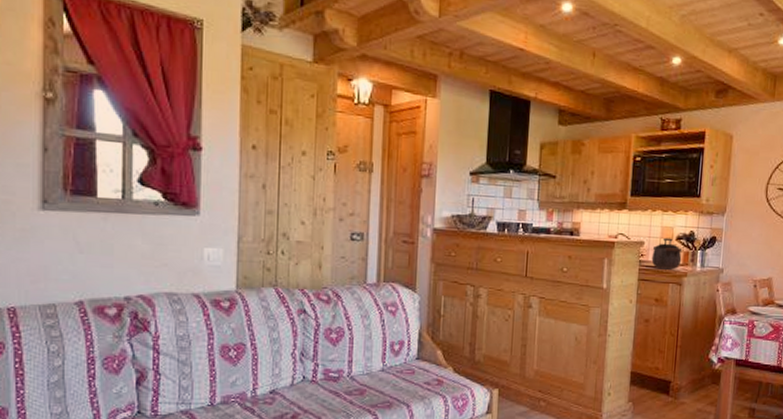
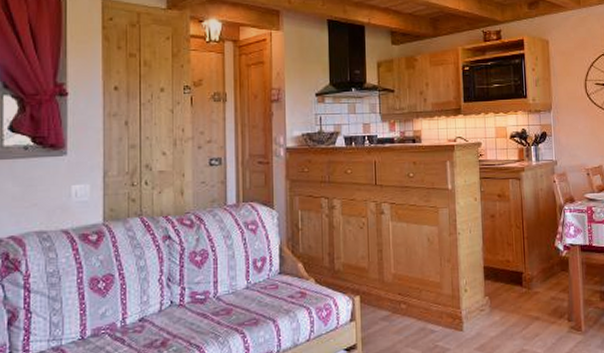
kettle: present [651,237,683,270] -> none [489,137,518,167]

